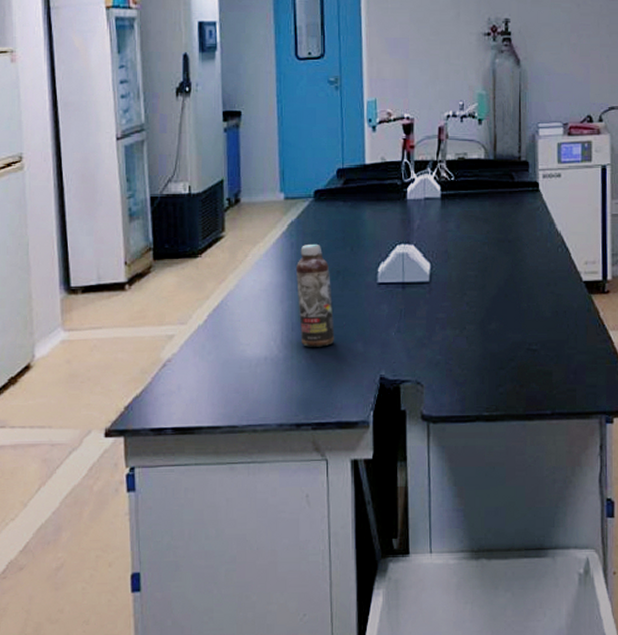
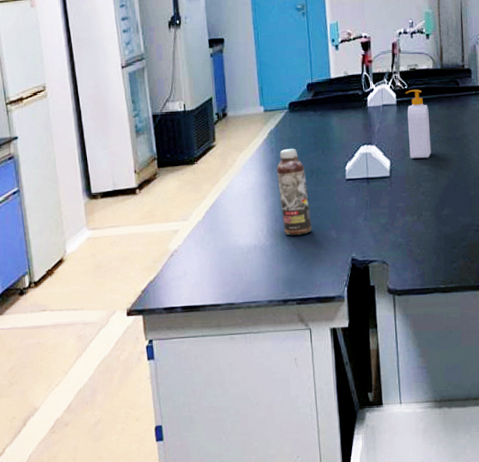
soap bottle: none [451,182,479,262] -> present [405,90,432,159]

